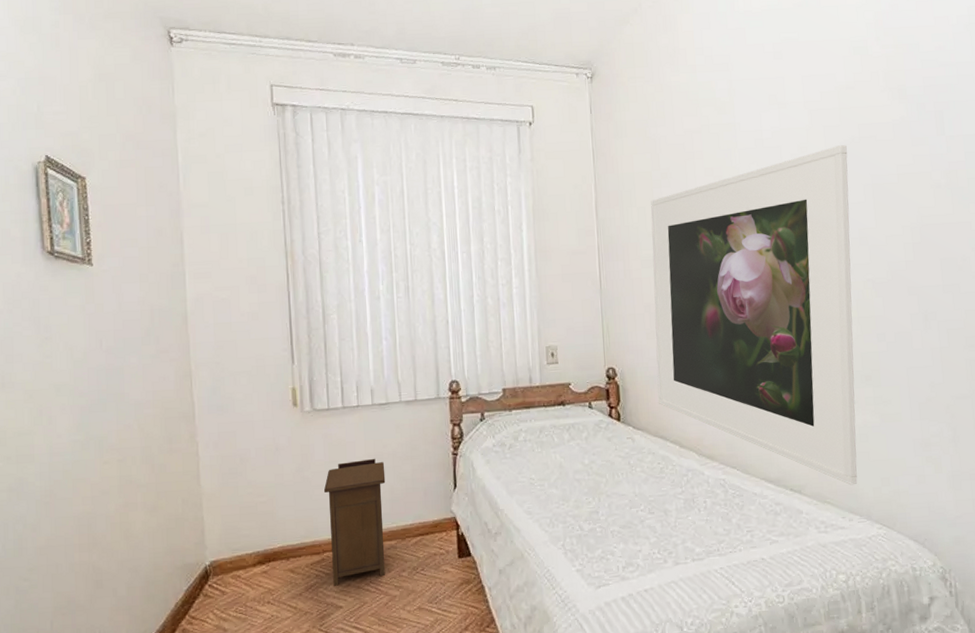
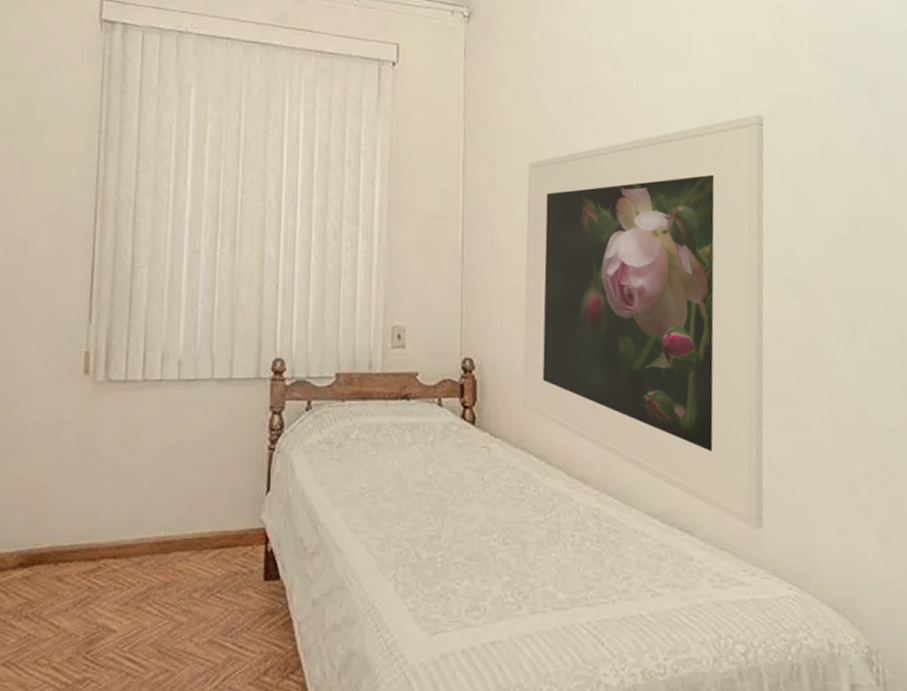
nightstand: present [323,458,386,586] -> none [108,446,186,603]

